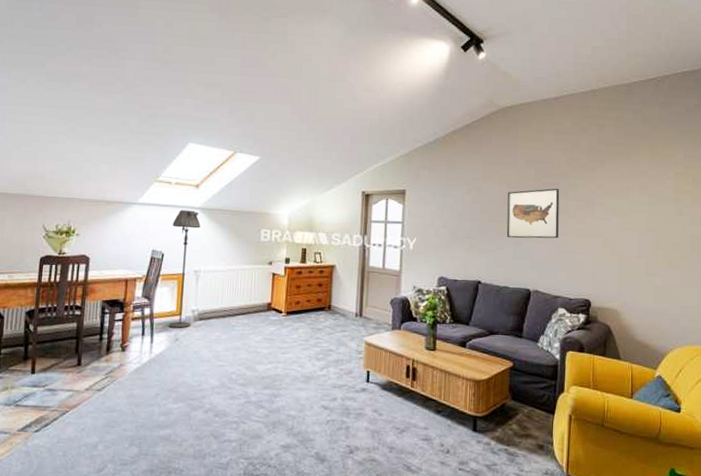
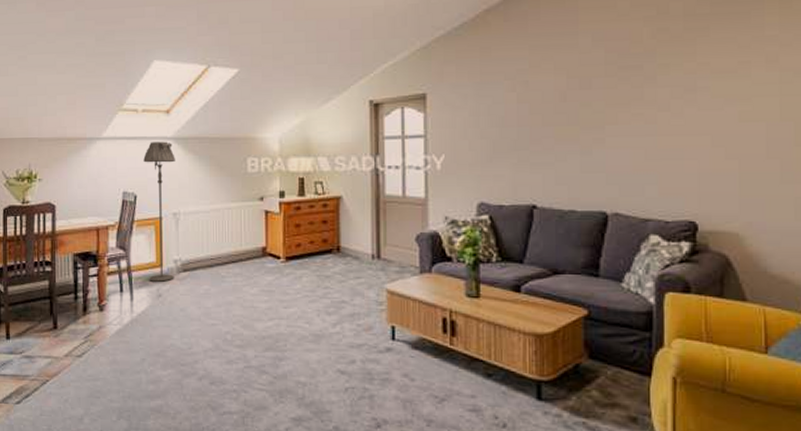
wall art: present [506,188,560,239] -> none [568,72,646,146]

